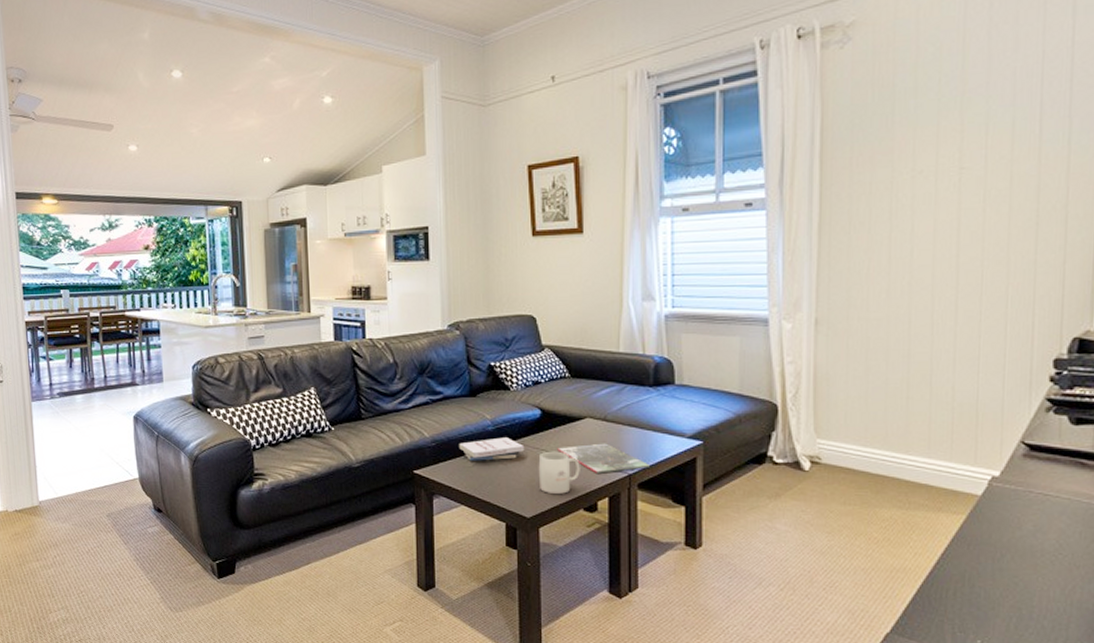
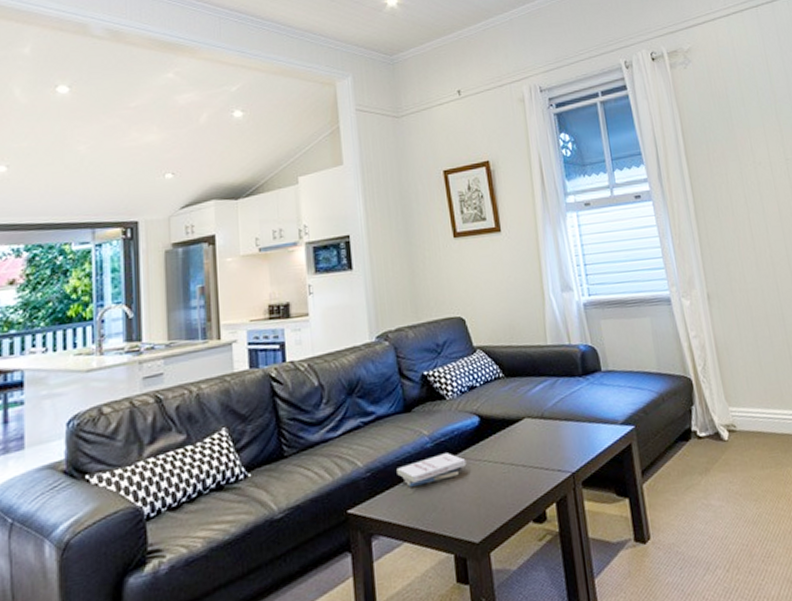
mug: present [538,451,580,494] -> none [481,459,525,510]
magazine: present [557,443,650,473] -> none [500,442,591,478]

